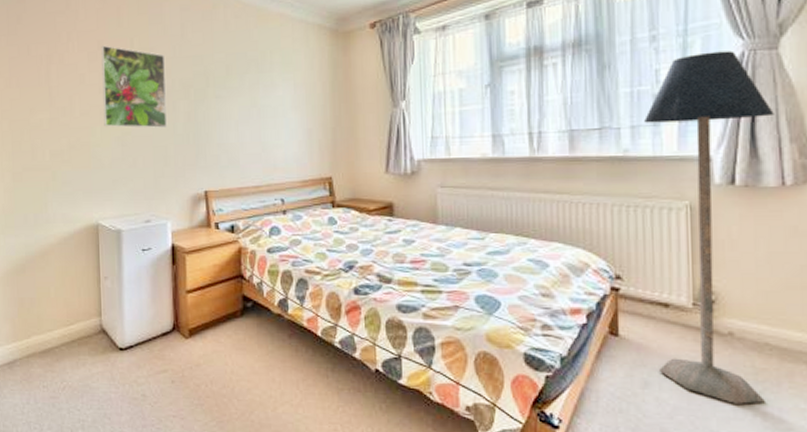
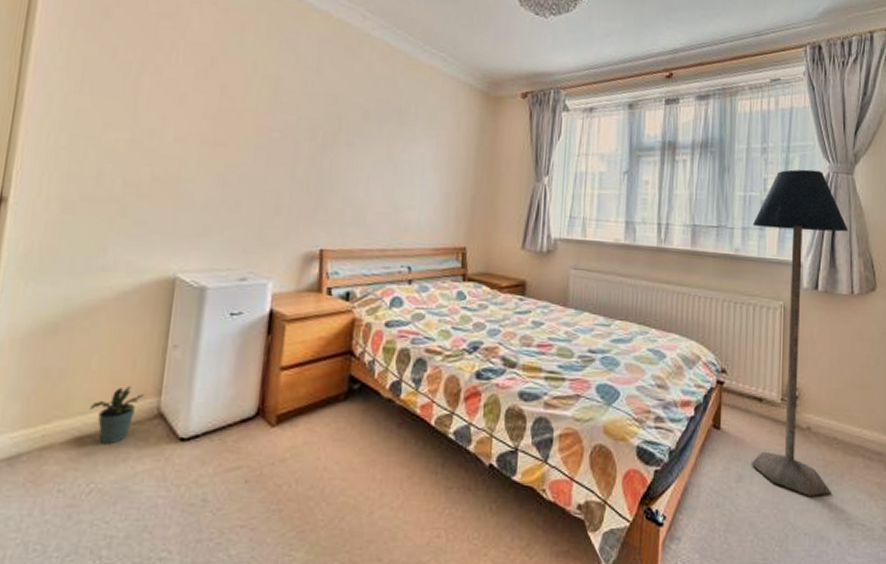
potted plant: none [55,310,89,353] -> present [90,386,144,445]
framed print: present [101,45,167,128] -> none [203,63,293,170]

